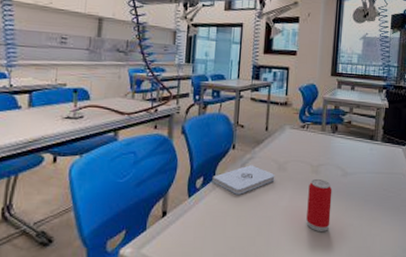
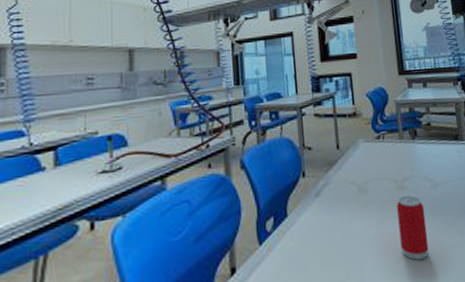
notepad: present [212,165,275,195] -> none [284,192,357,232]

